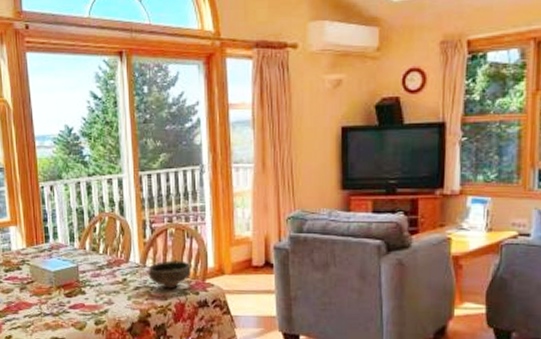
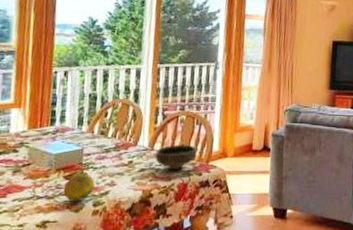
fruit: none [65,291,94,320] -> present [63,174,95,202]

